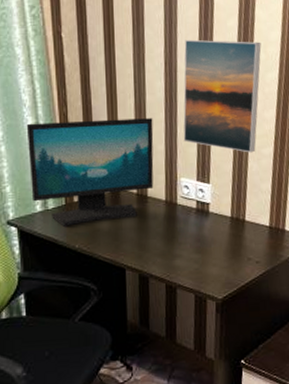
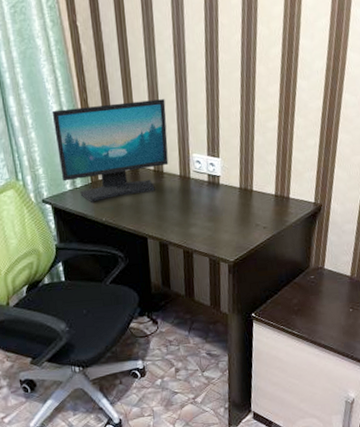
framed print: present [183,39,262,153] -> none [191,17,265,127]

